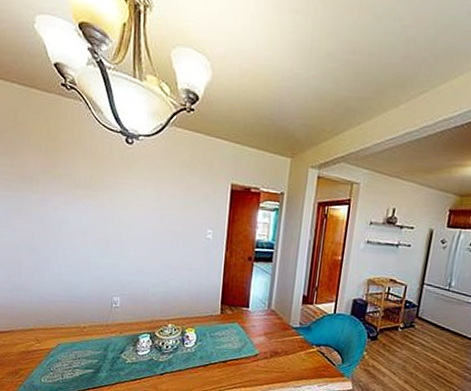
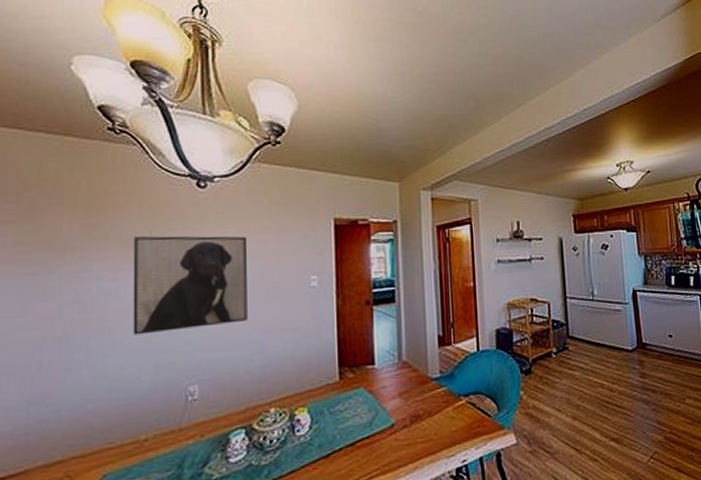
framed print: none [77,179,162,257] -> present [133,236,248,335]

